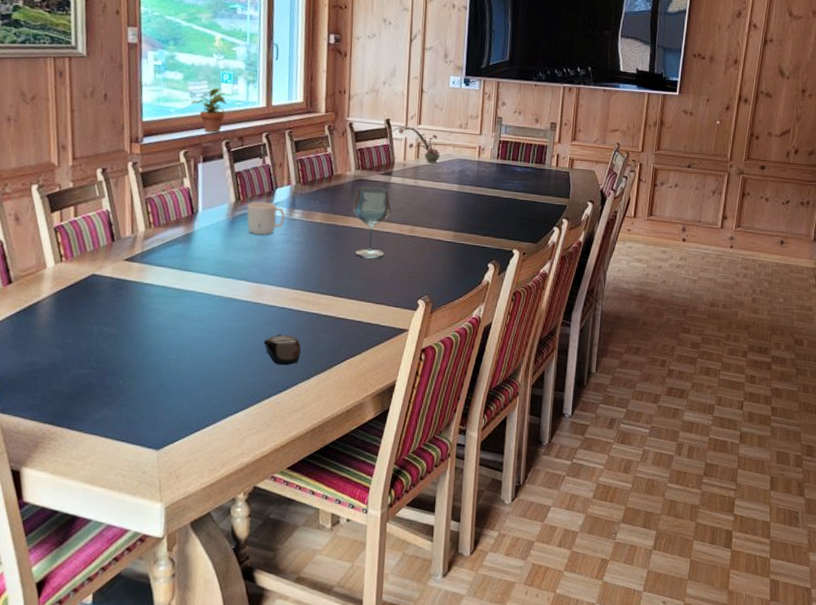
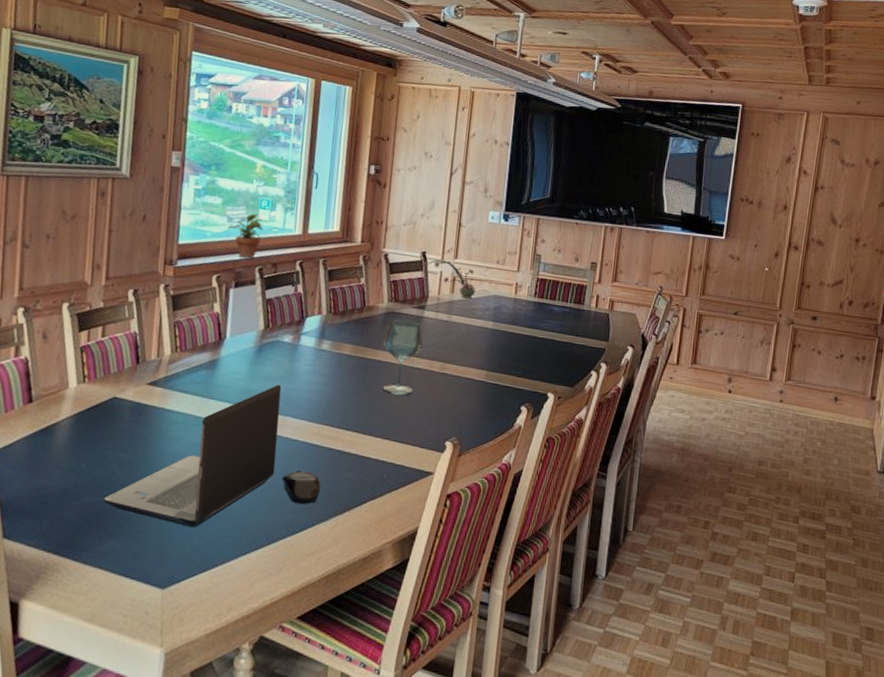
laptop computer: none [93,254,257,393] -> present [104,384,282,528]
mug: present [246,201,286,235] -> none [274,330,314,365]

